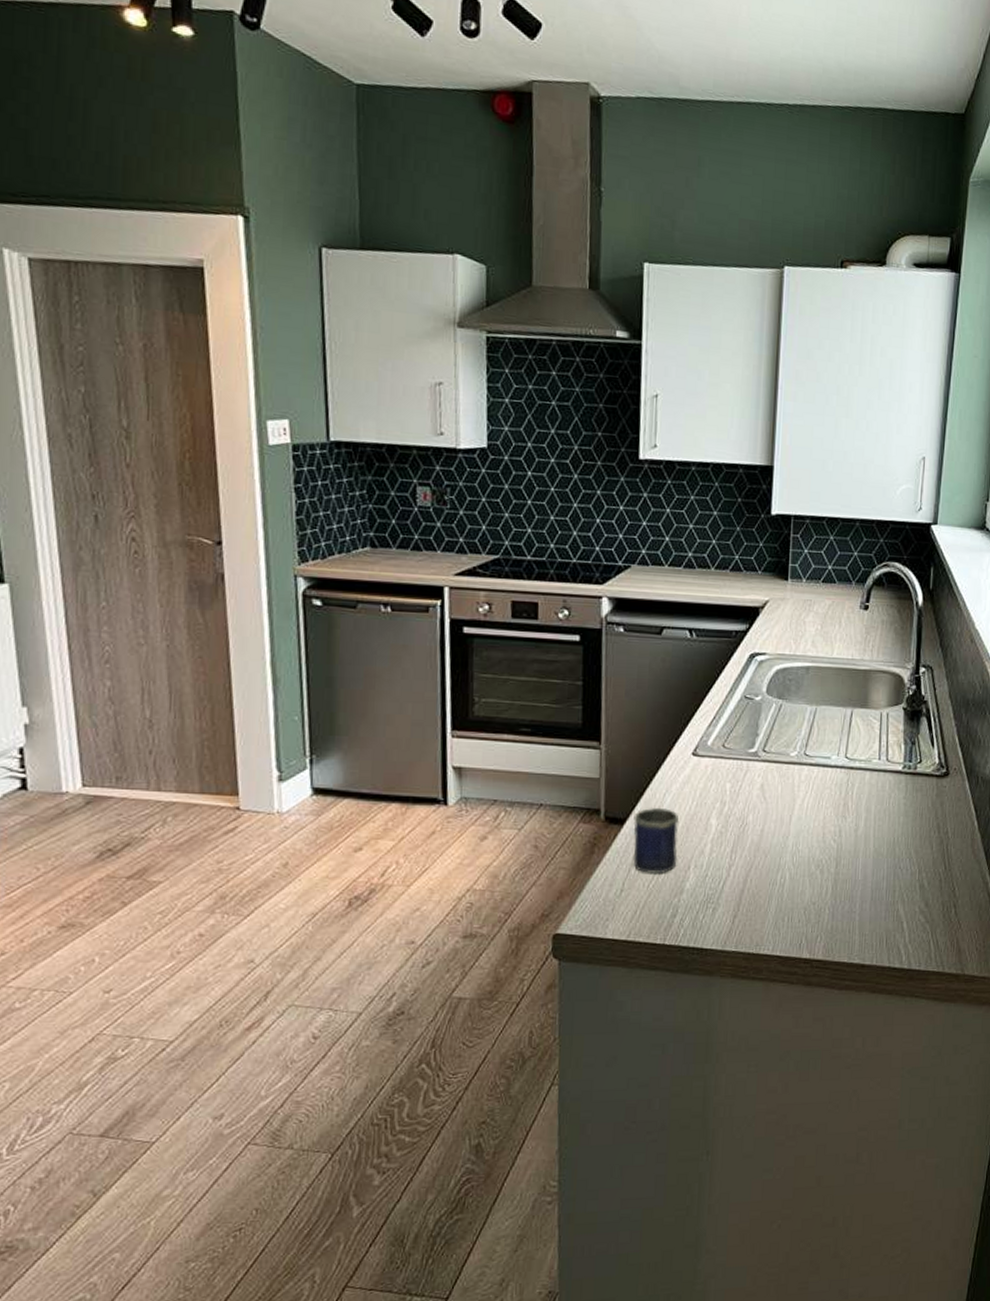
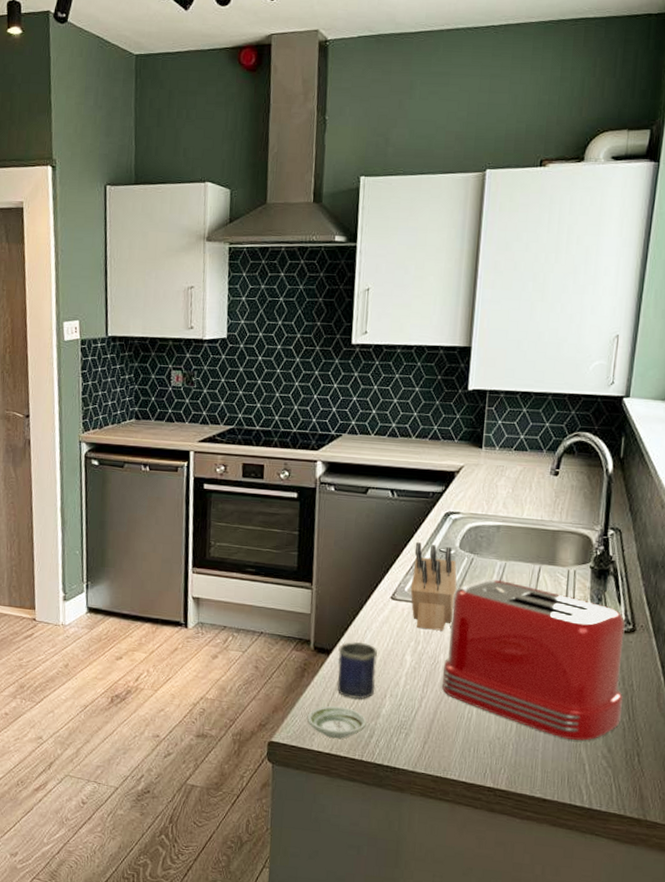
saucer: none [598,884,669,923] -> present [306,705,367,739]
knife block: none [713,689,765,788] -> present [410,542,457,631]
toaster: none [751,726,939,897] -> present [442,578,625,741]

